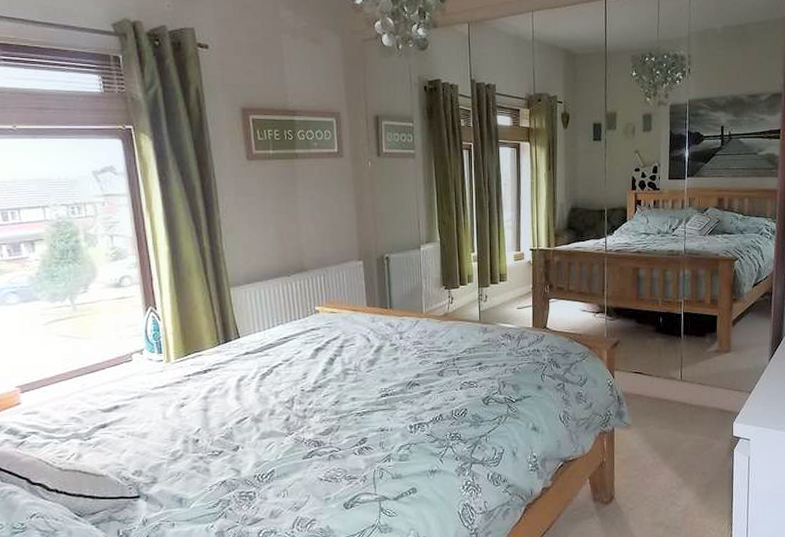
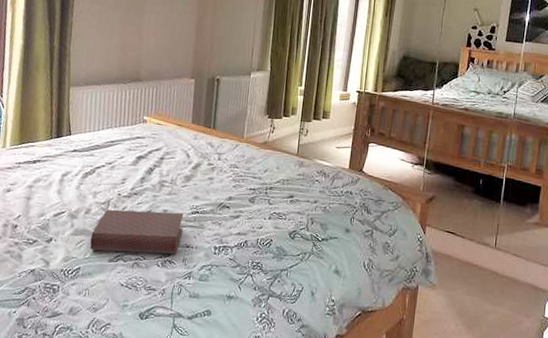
book: none [280,398,375,450] -> present [90,209,184,254]

